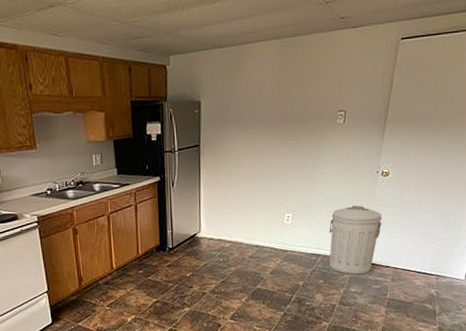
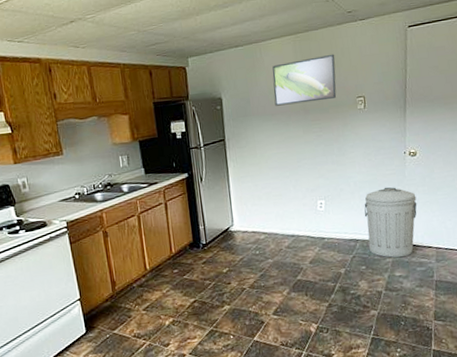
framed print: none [254,62,321,114] -> present [272,54,337,106]

